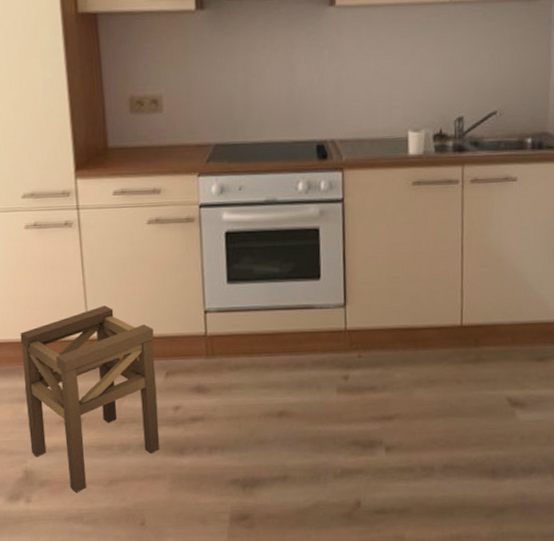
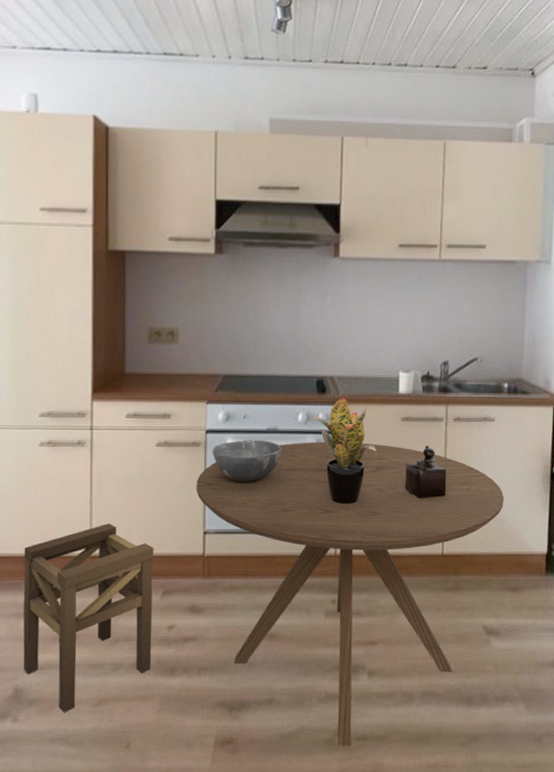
dining table: none [193,210,529,520] -> present [196,442,504,747]
bowl: none [208,212,282,258] -> present [213,440,282,482]
potted plant: none [314,161,385,278] -> present [312,396,376,505]
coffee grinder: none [418,210,465,269] -> present [405,445,447,499]

